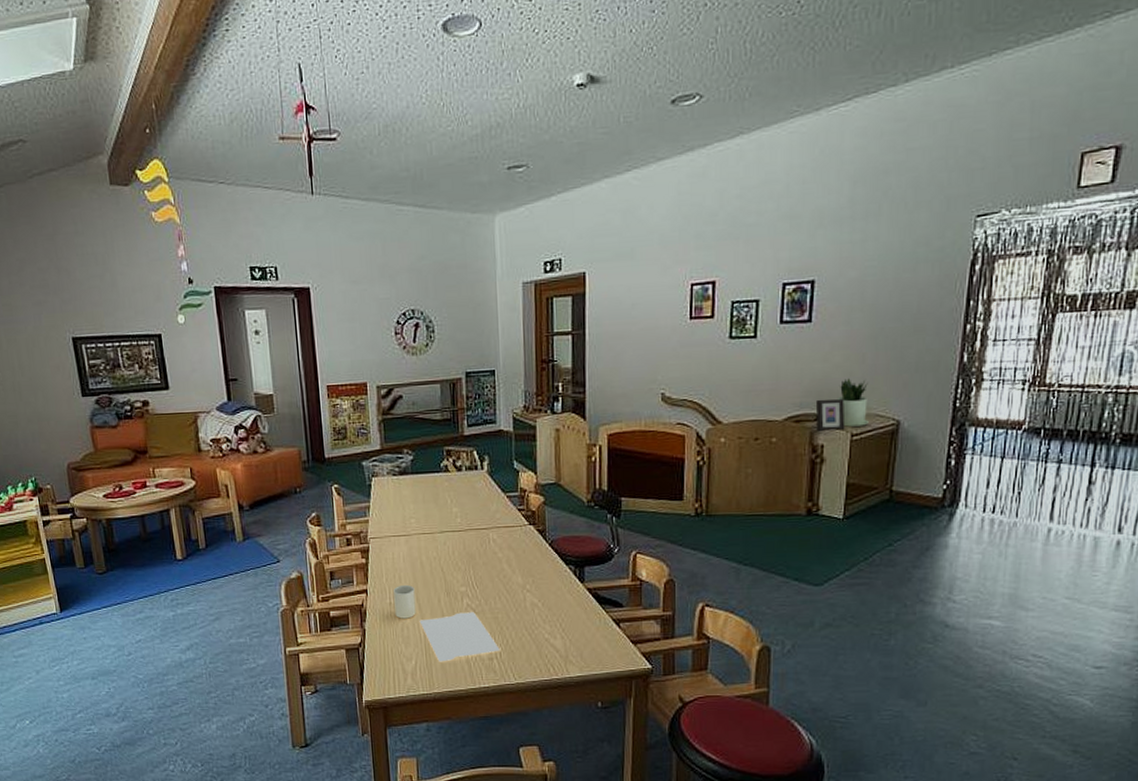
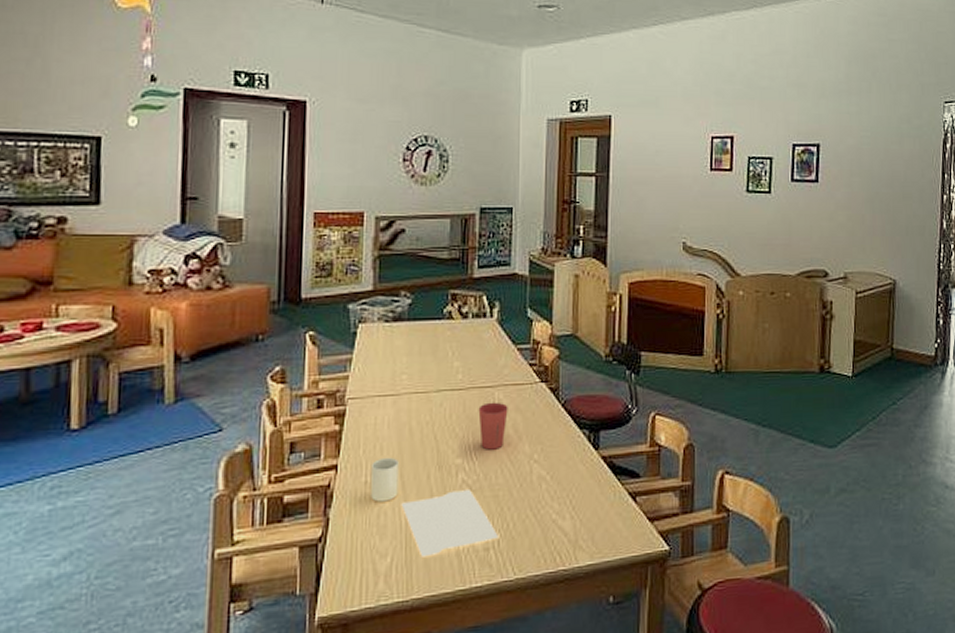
cup: none [476,541,502,581] -> present [478,402,508,450]
picture frame: present [815,398,845,431] -> none [824,256,851,287]
planter: present [837,378,869,427] -> none [842,238,870,284]

